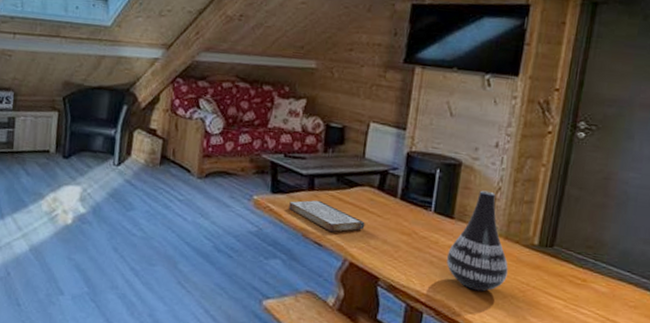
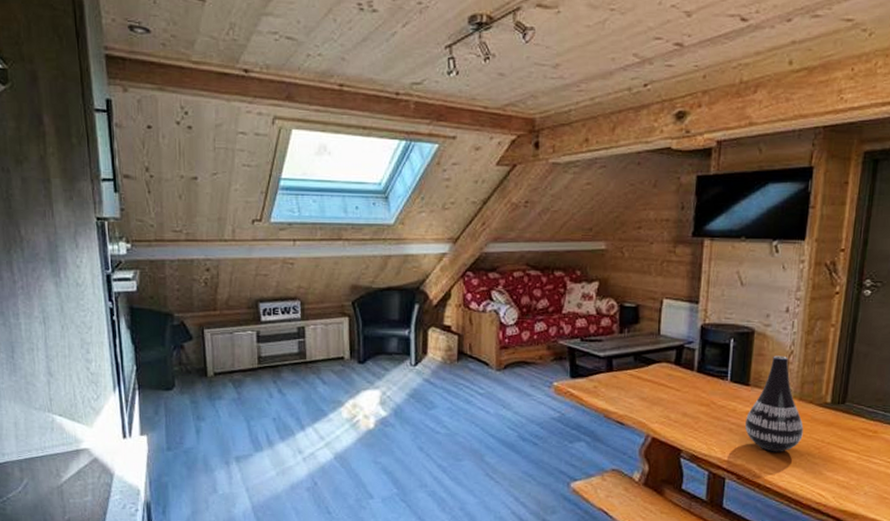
book: present [289,200,365,232] -> none [589,380,665,410]

